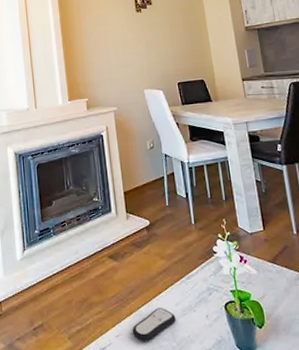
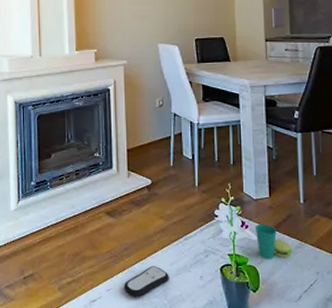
cup: none [253,257,293,293] -> present [255,224,293,260]

